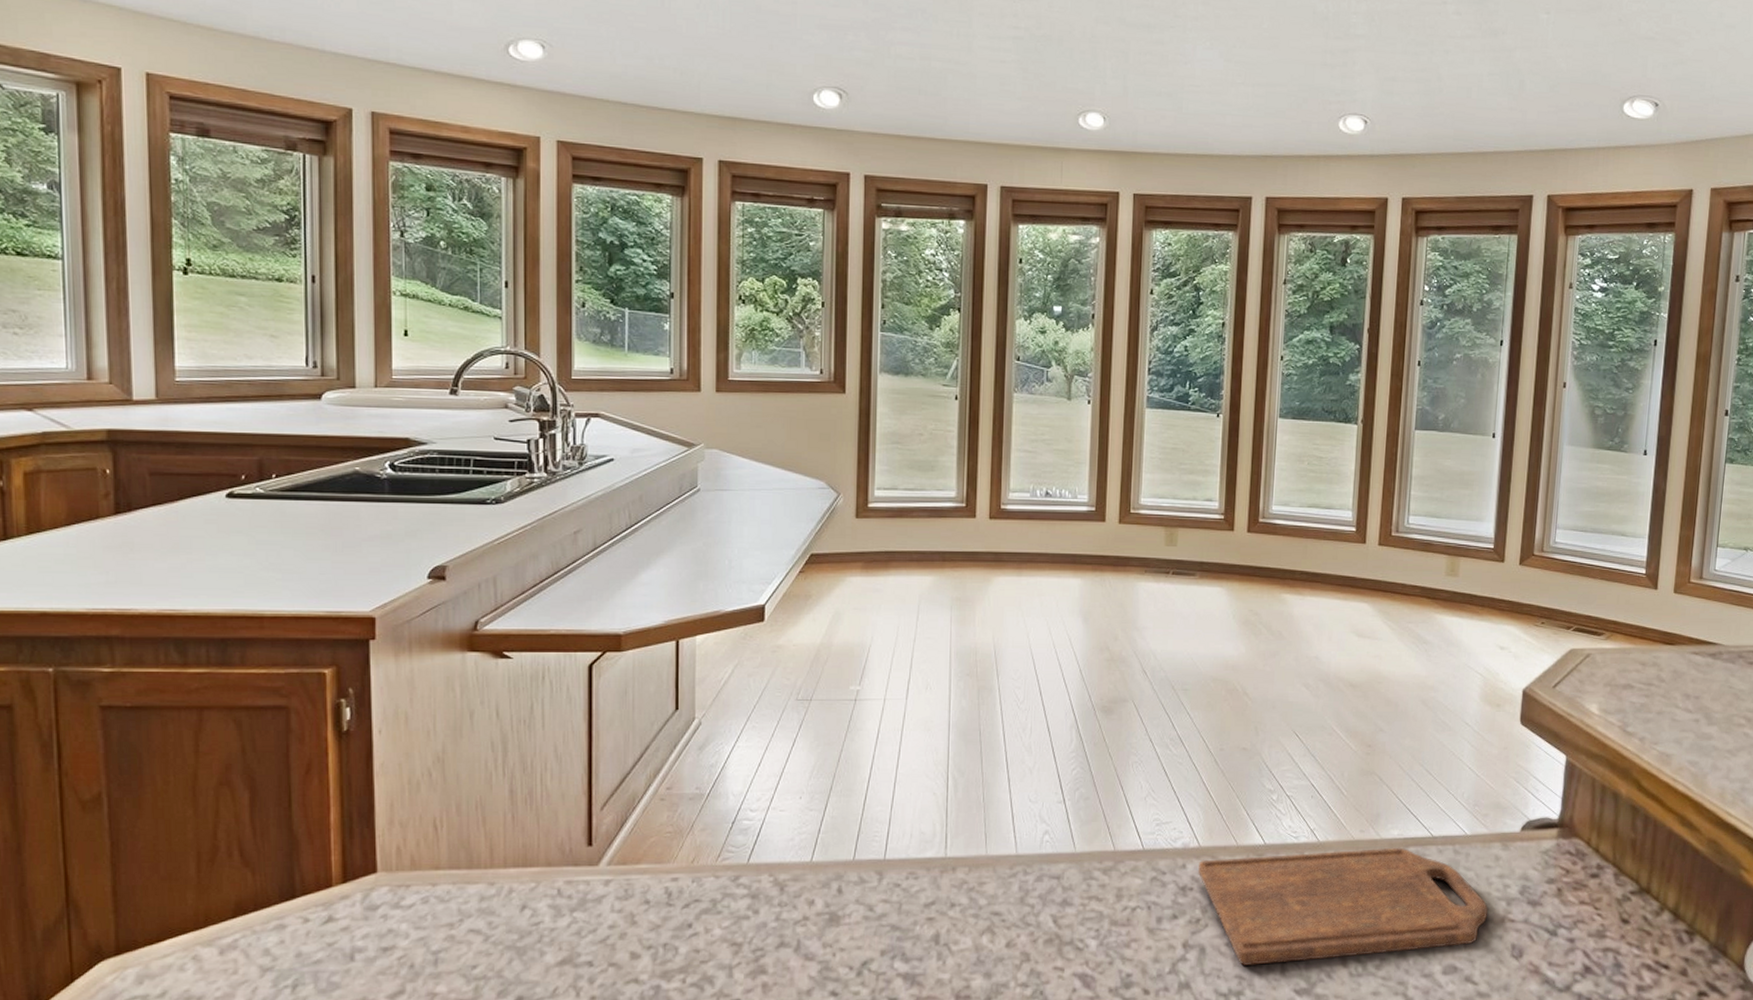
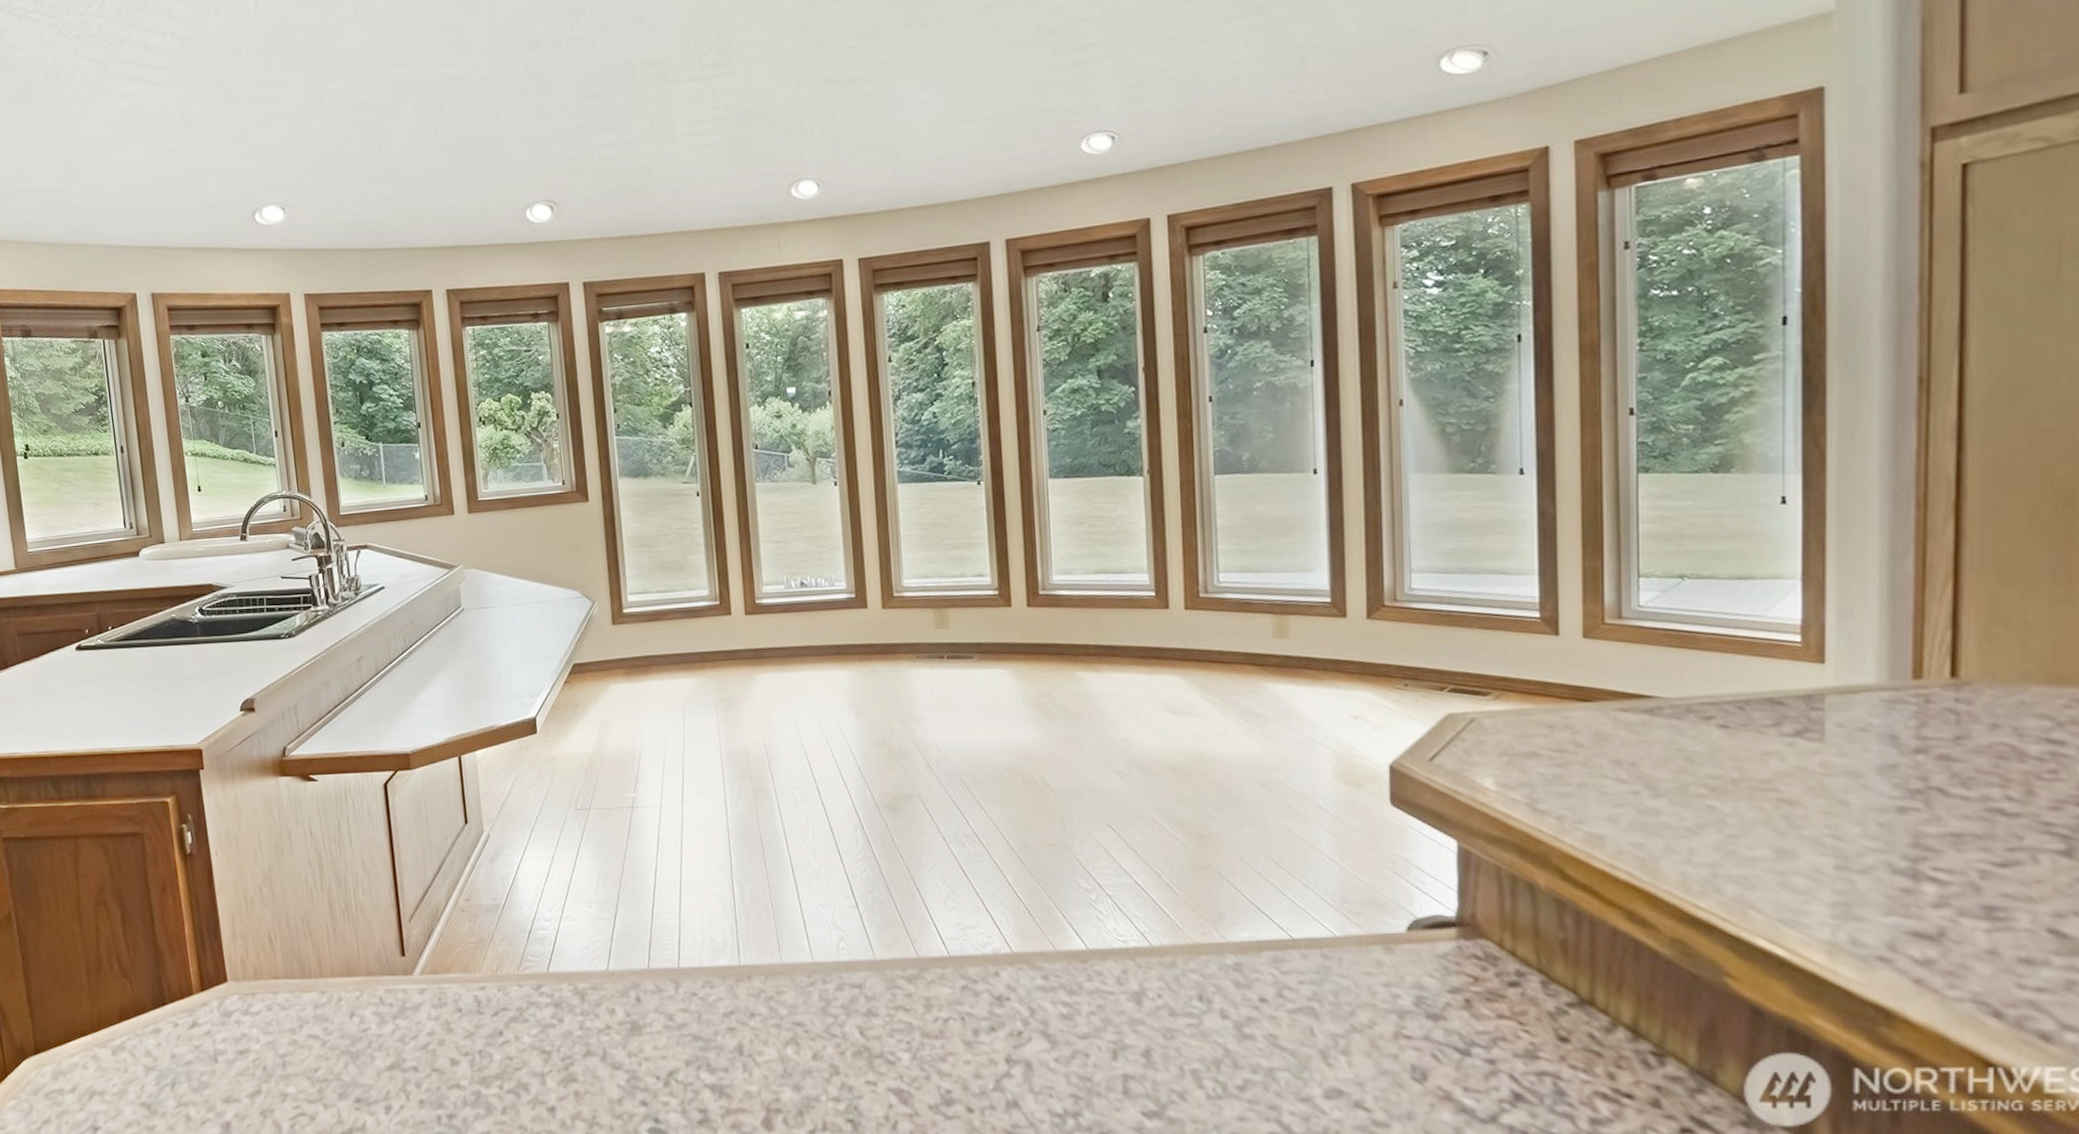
cutting board: present [1197,847,1489,965] -> none [1012,951,1375,1083]

